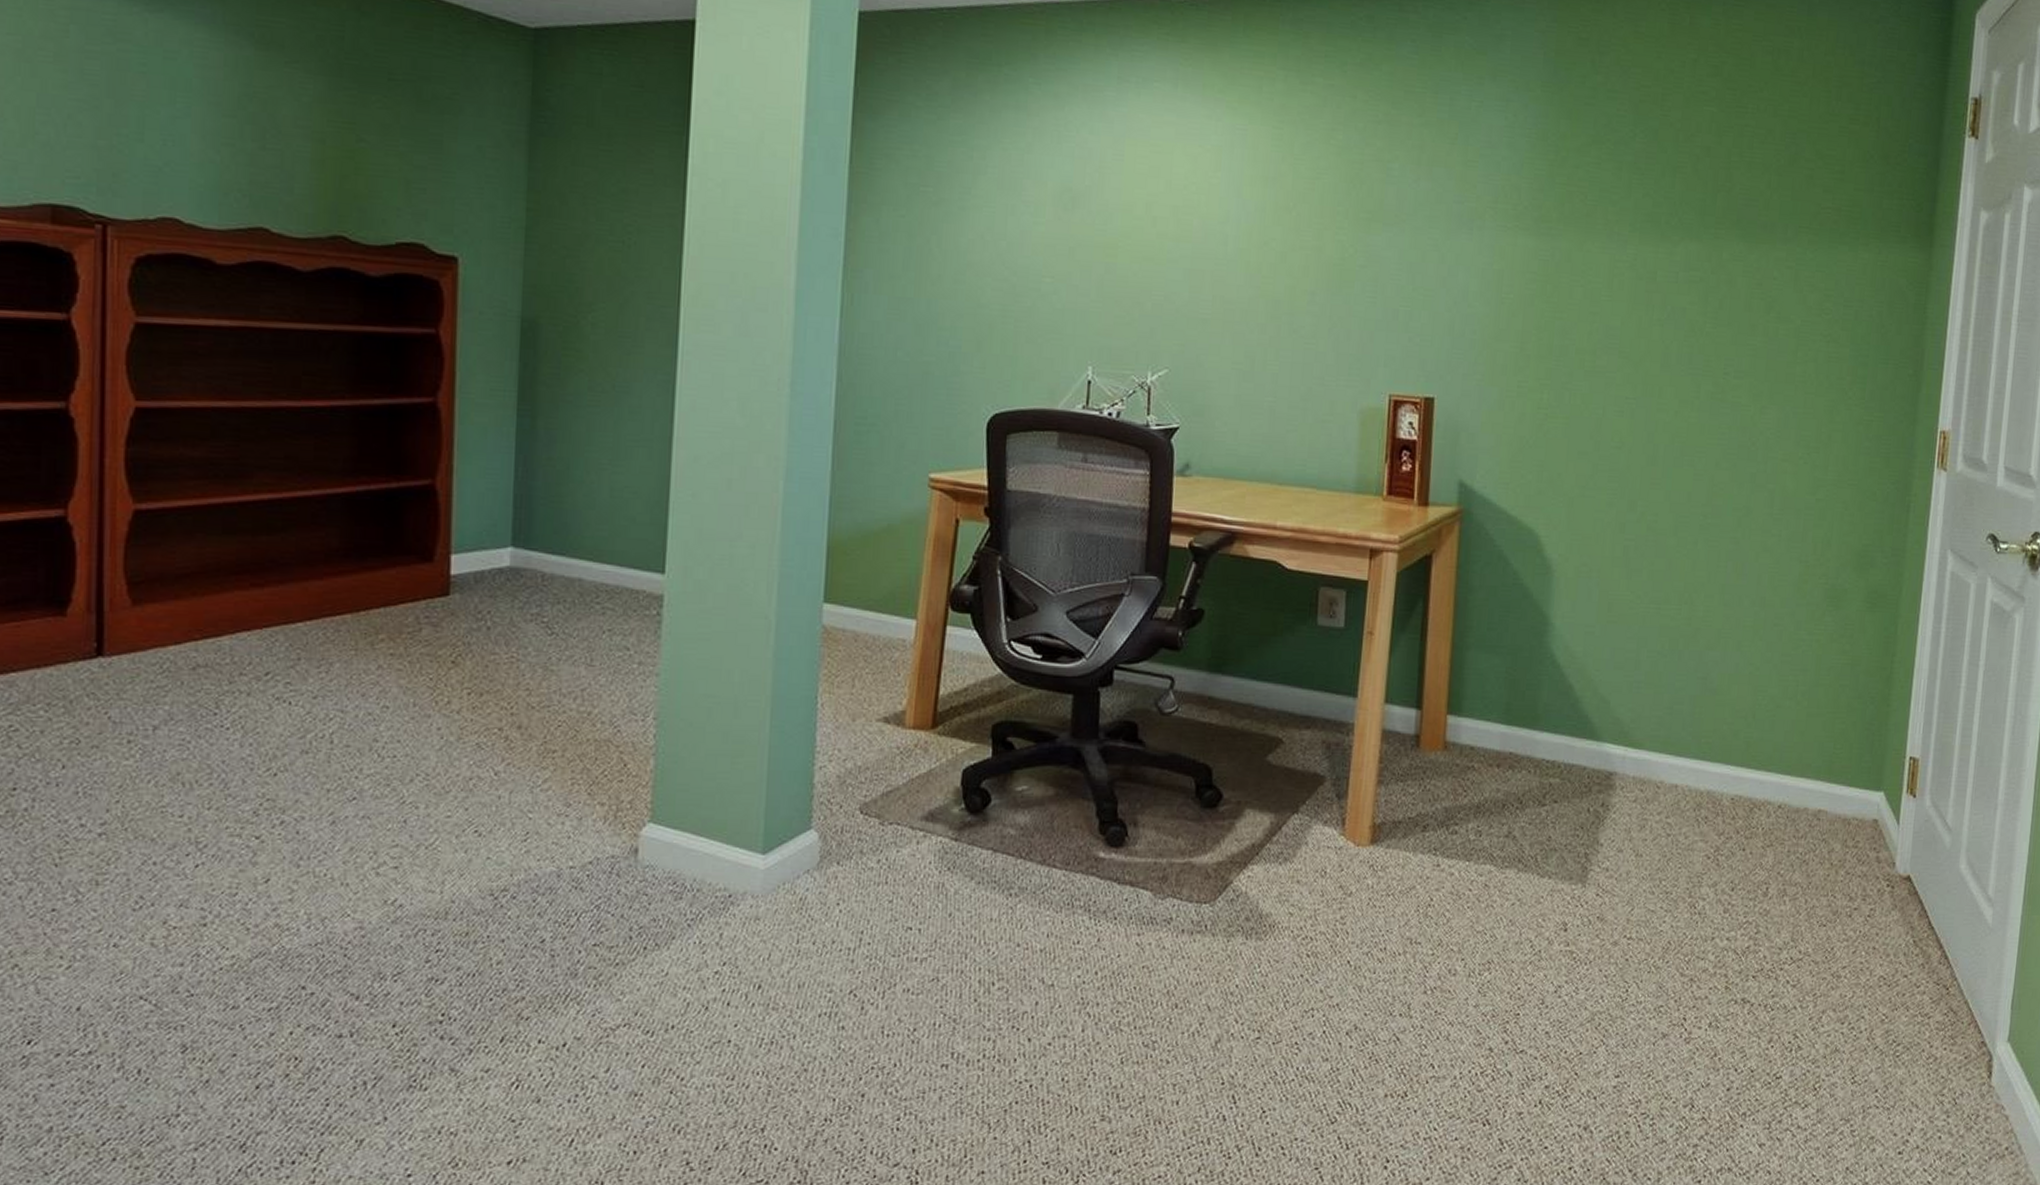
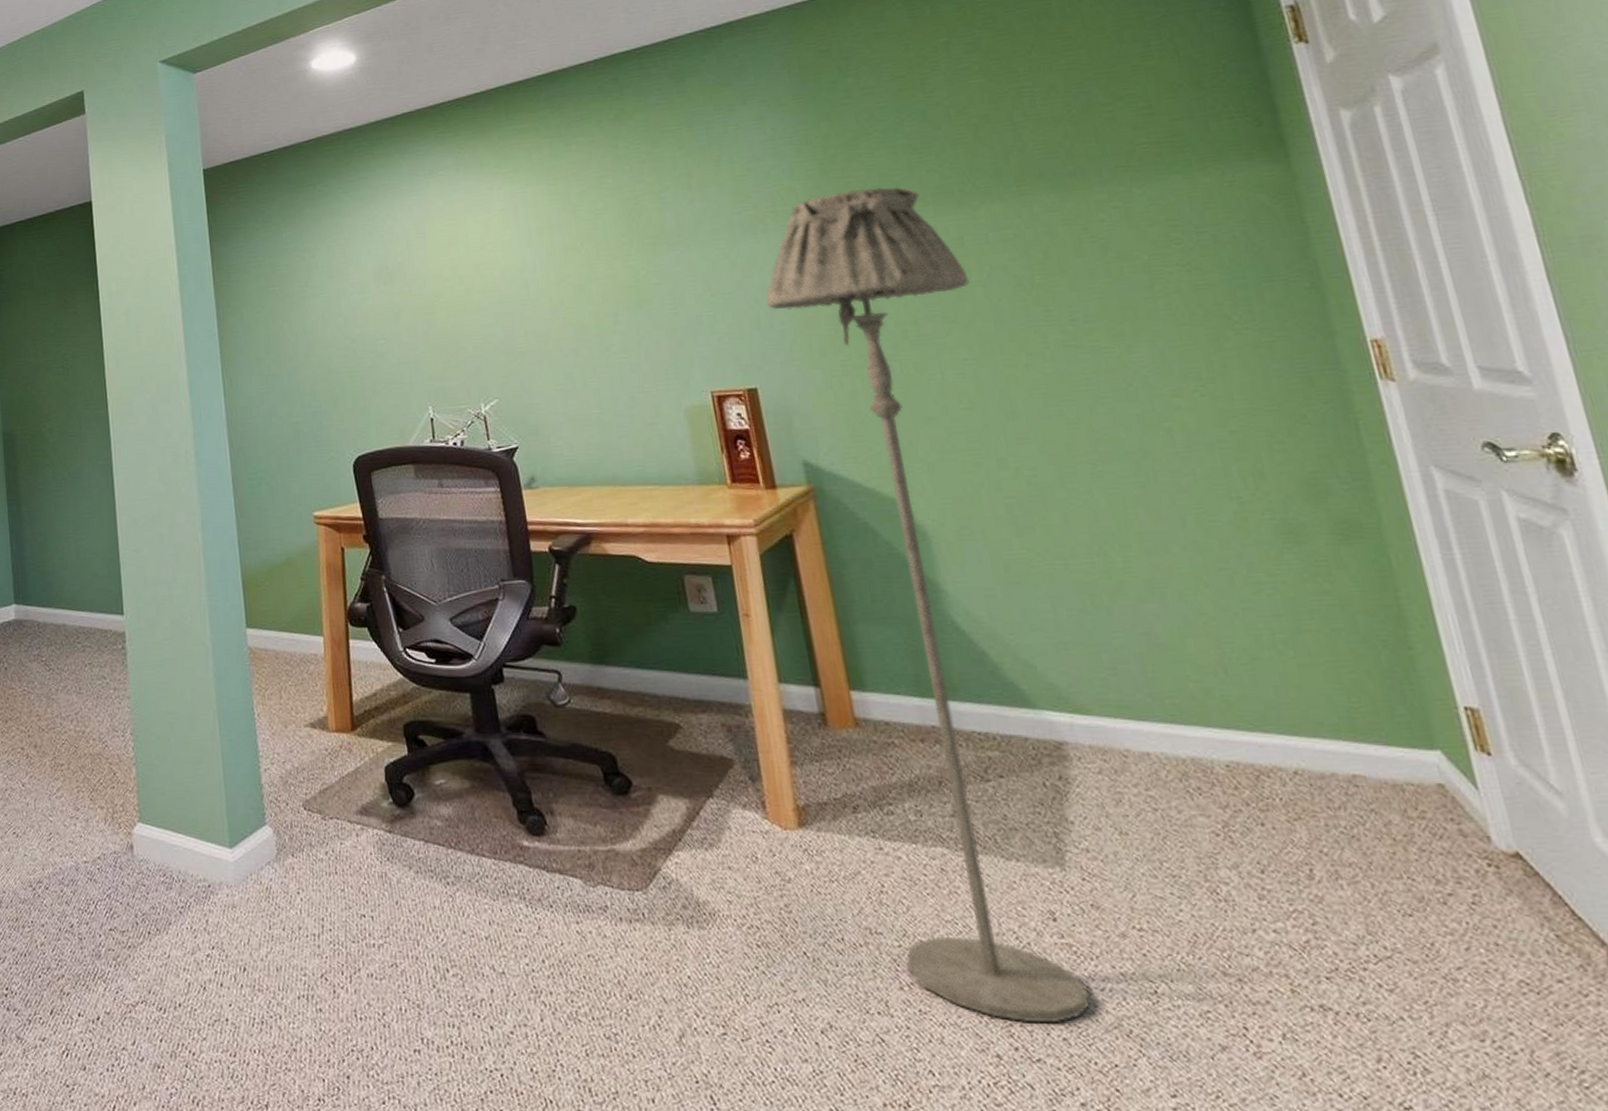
floor lamp: none [1435,199,1651,1020] -> present [765,187,1090,1023]

